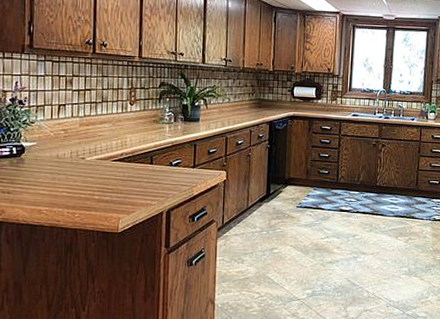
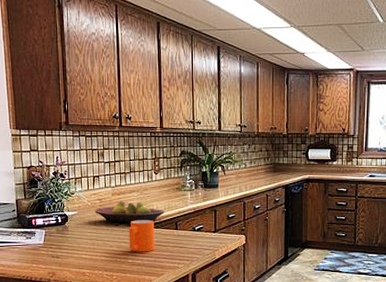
fruit bowl: none [58,131,139,158] -> present [95,200,165,224]
mug: none [96,153,127,188] -> present [129,220,155,252]

